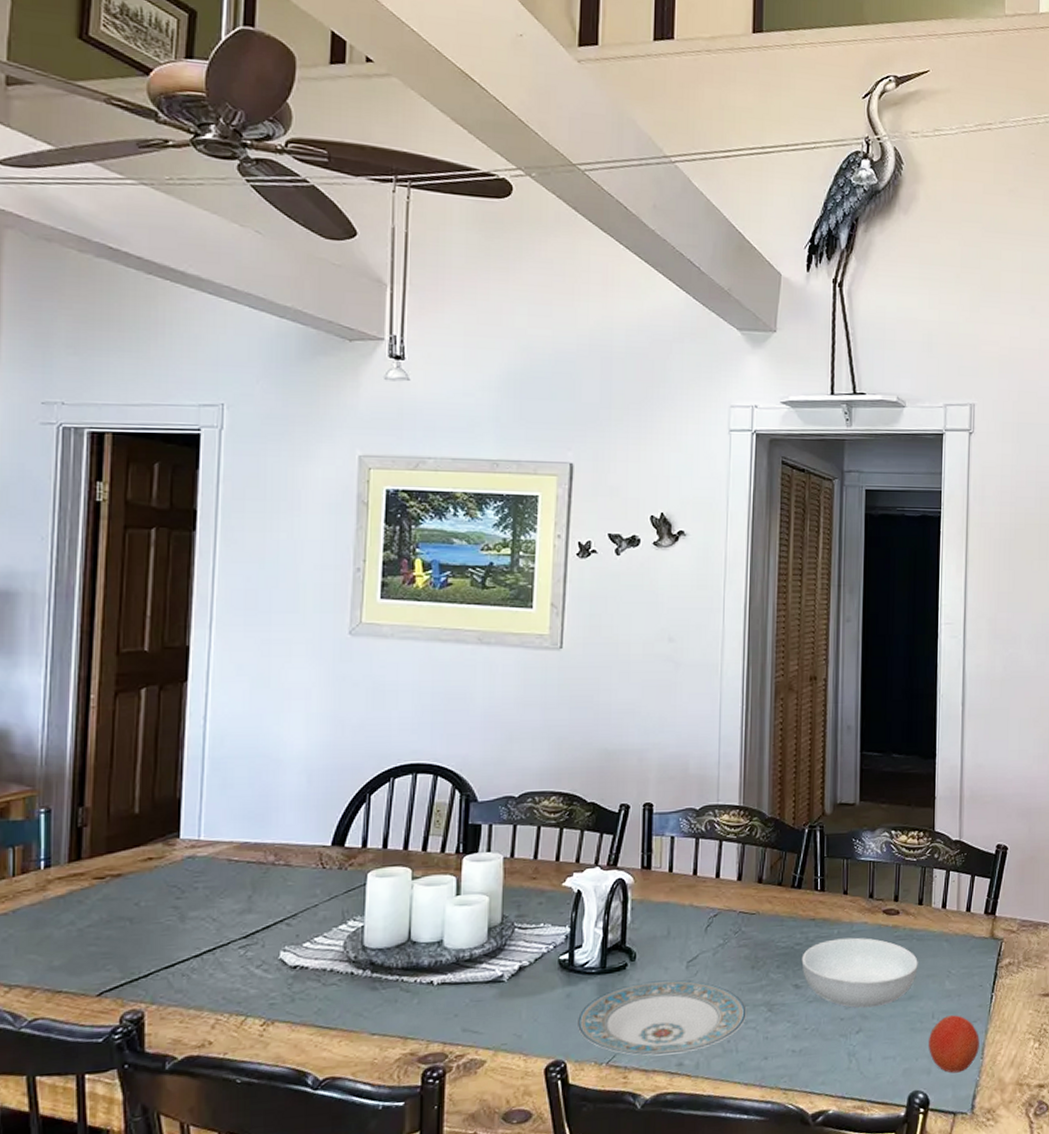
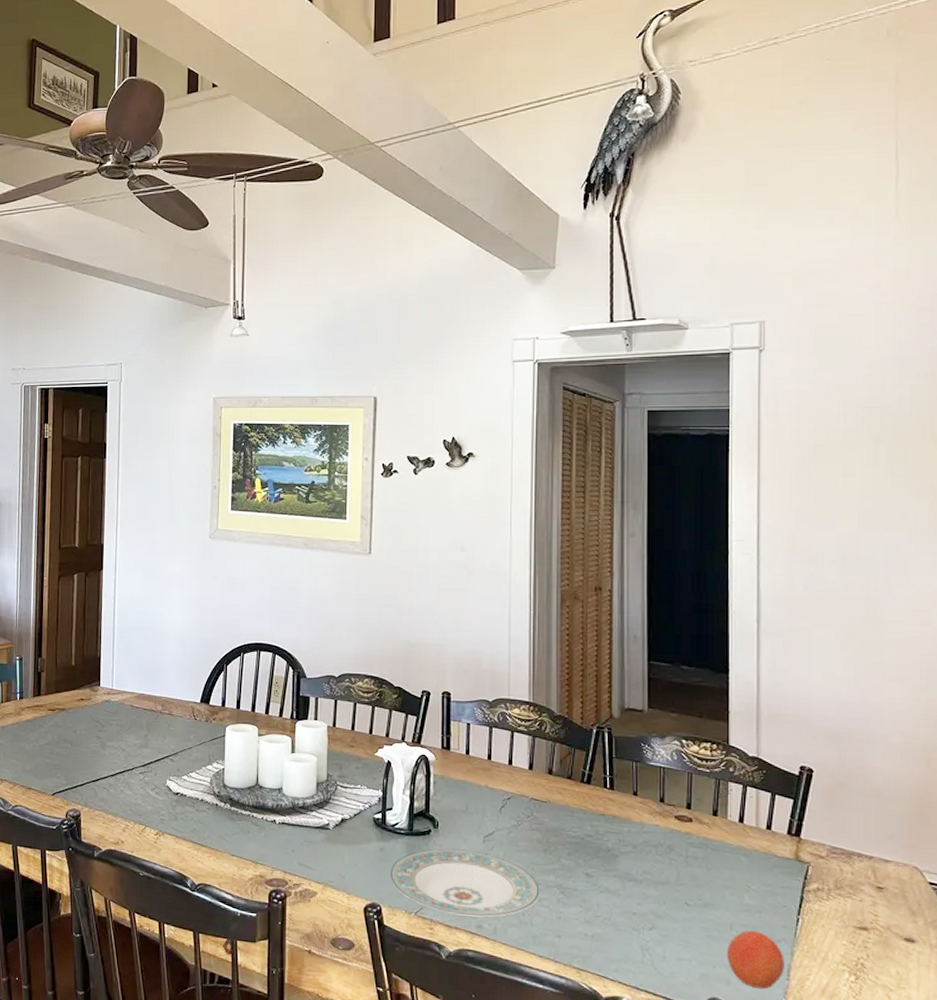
serving bowl: present [801,937,918,1008] -> none [592,836,714,908]

